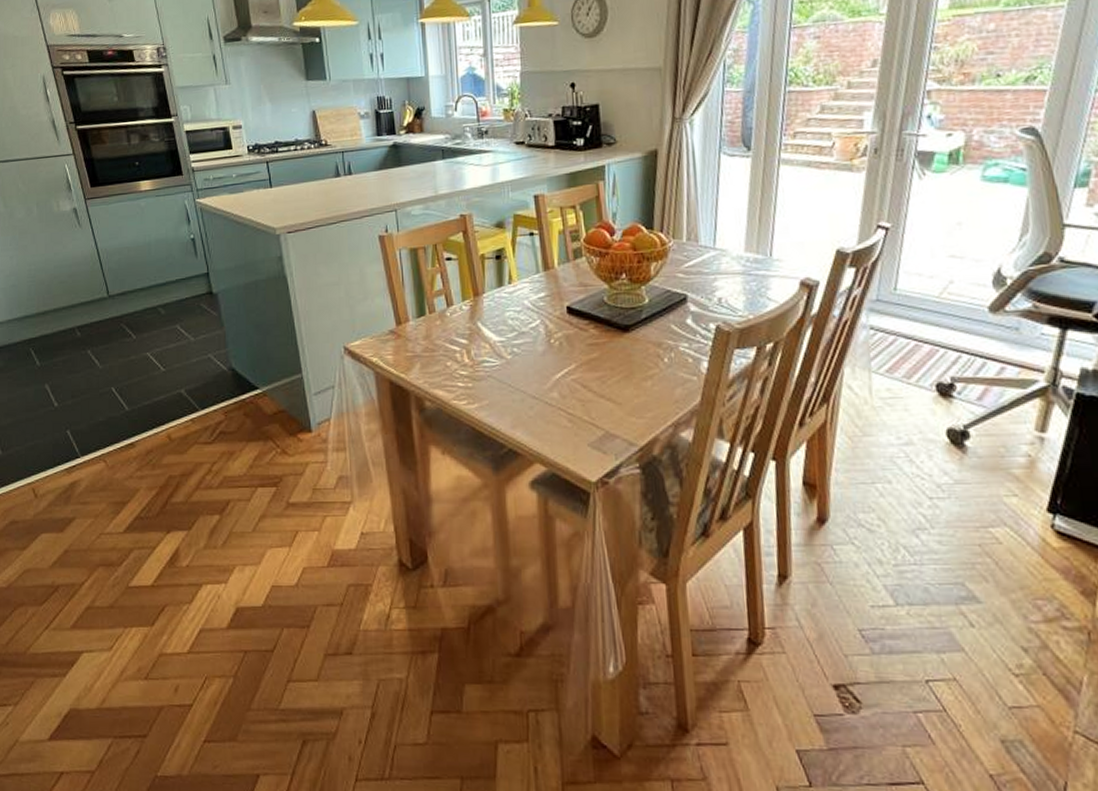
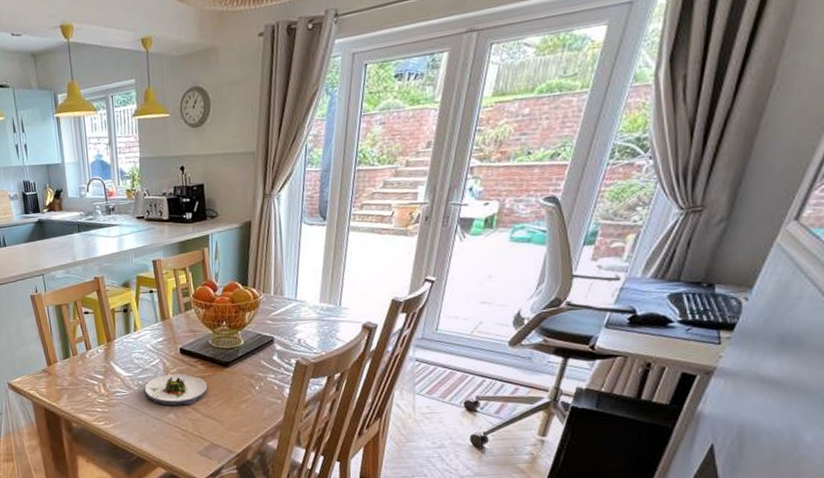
salad plate: none [520,338,602,381] -> present [144,373,208,405]

